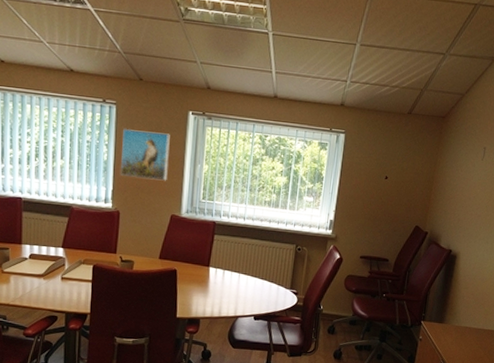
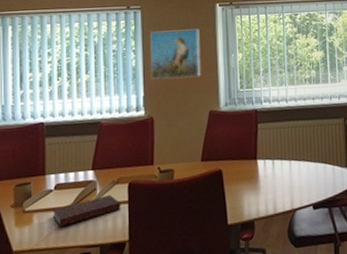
notebook: none [26,271,86,291] -> present [52,194,121,228]

